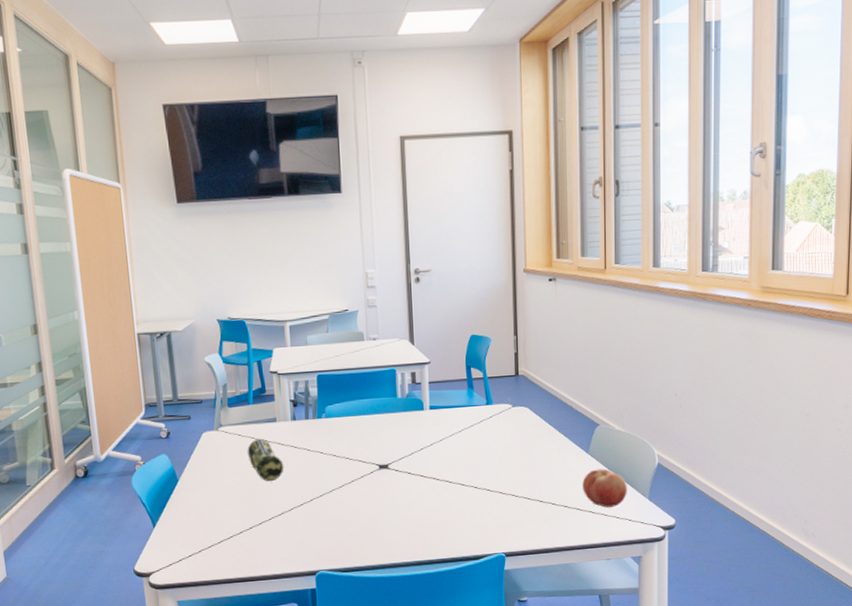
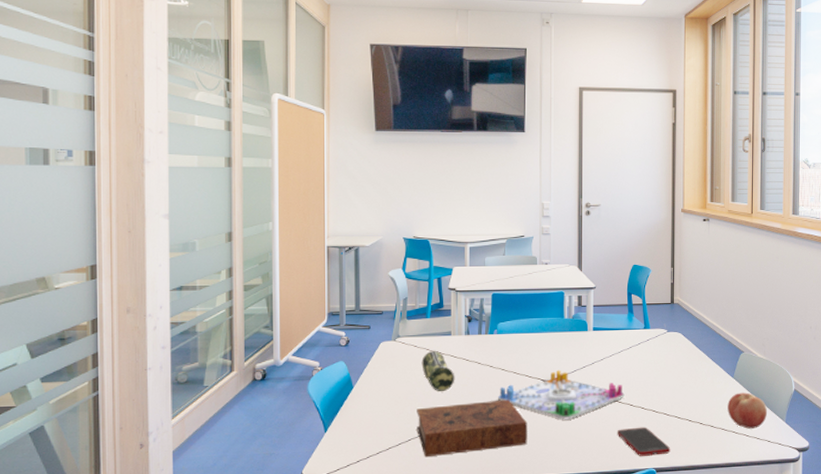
book: none [246,486,365,550] -> present [417,399,527,458]
board game: none [330,453,468,506] -> present [497,370,625,420]
cell phone: none [461,510,521,541] -> present [617,427,671,456]

